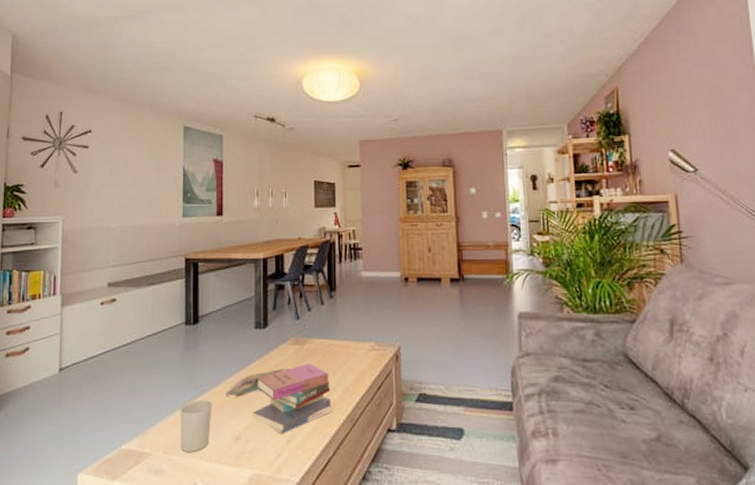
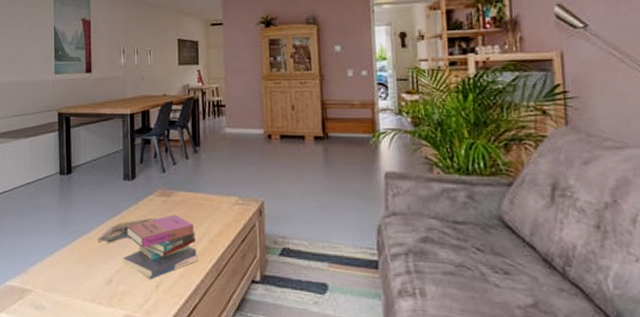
candle holder: present [180,400,212,453] -> none [57,244,86,292]

